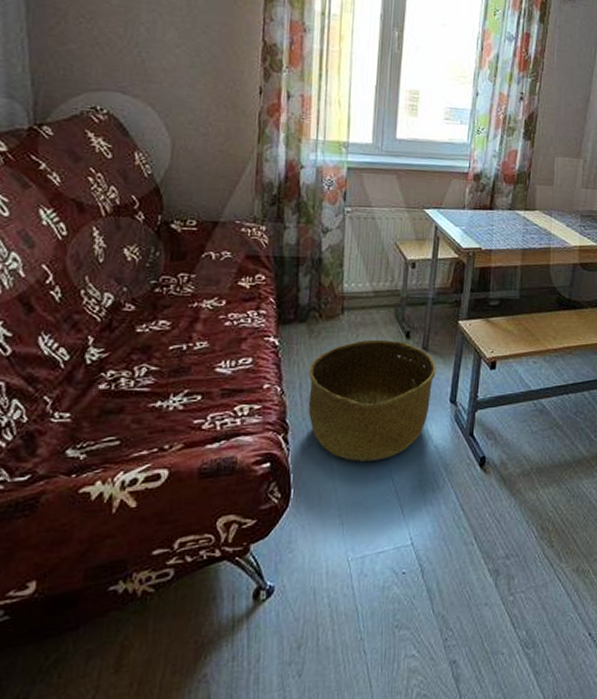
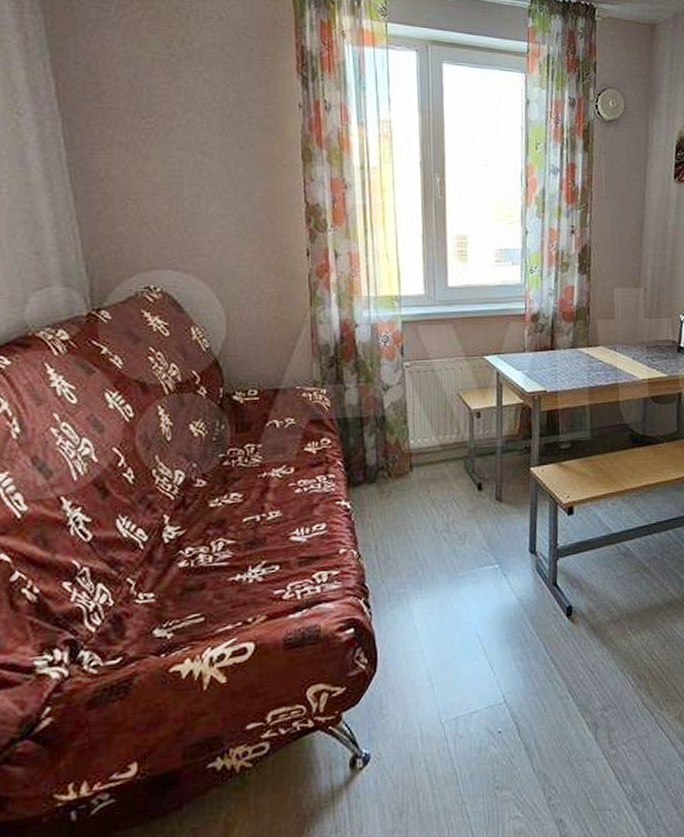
basket: present [308,339,436,463] -> none [383,493,512,621]

